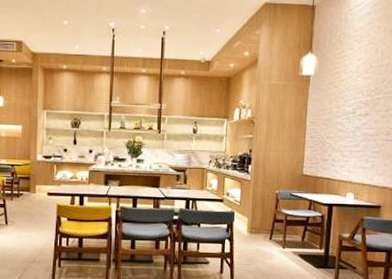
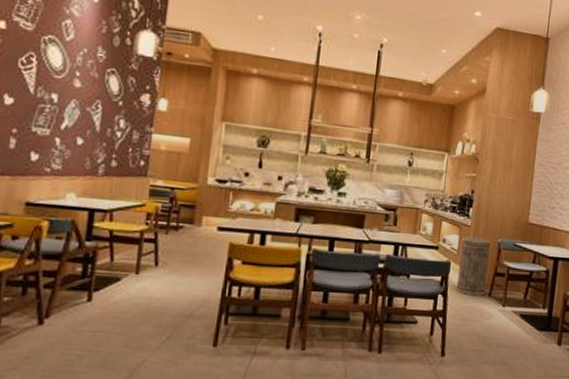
trash can: none [239,187,269,240] -> present [455,234,491,296]

